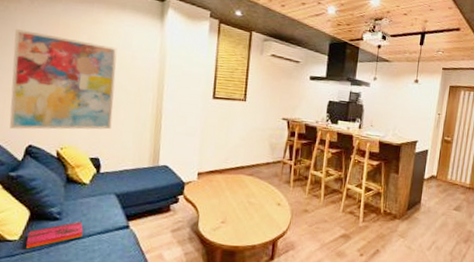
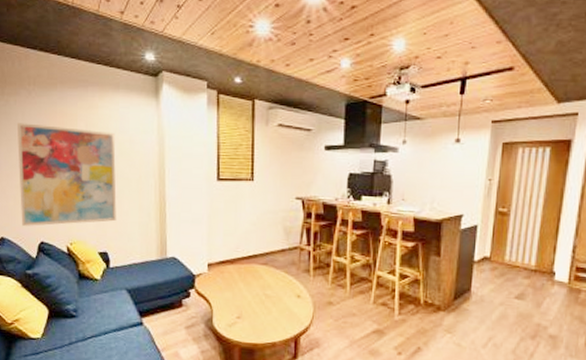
hardback book: present [25,221,83,250] -> none [47,318,99,347]

